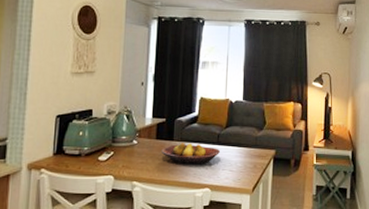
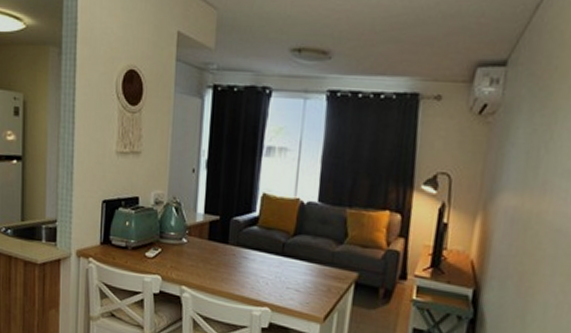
fruit bowl: present [161,143,220,165] -> none [214,248,285,278]

